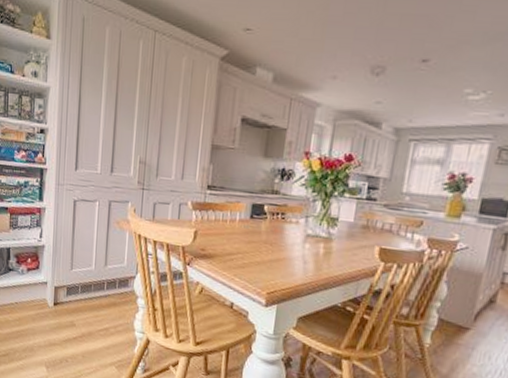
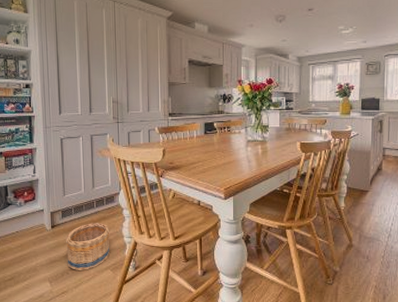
basket: none [67,307,120,362] -> present [66,223,110,271]

